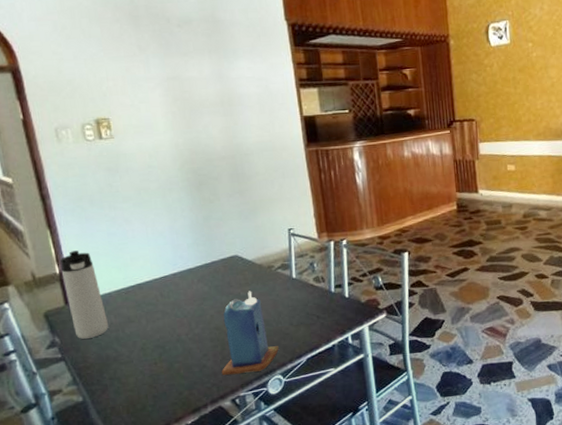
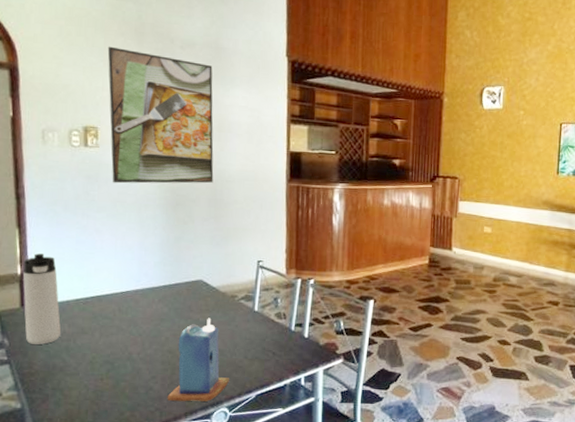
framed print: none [105,34,232,172] -> present [107,46,214,184]

